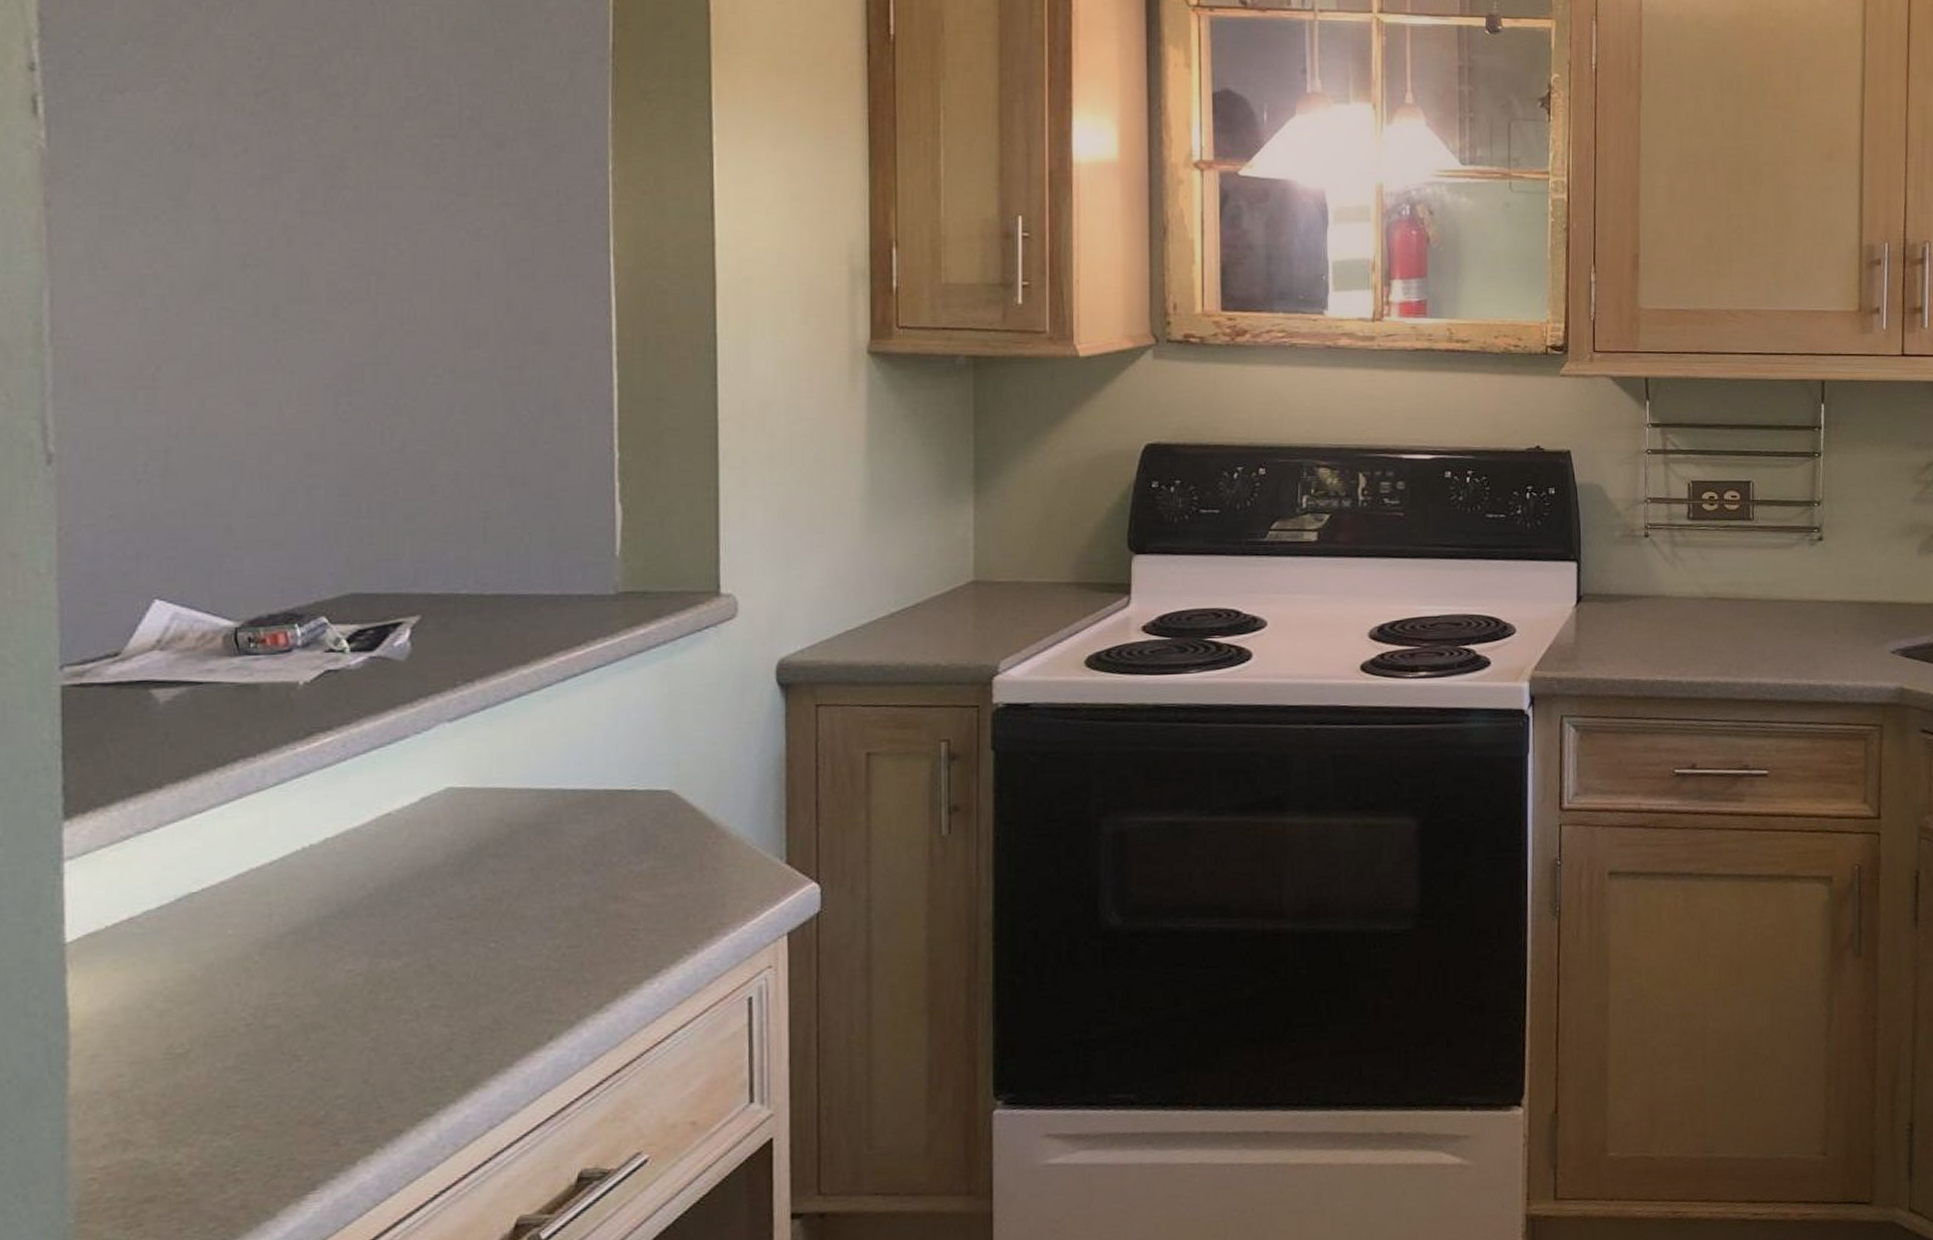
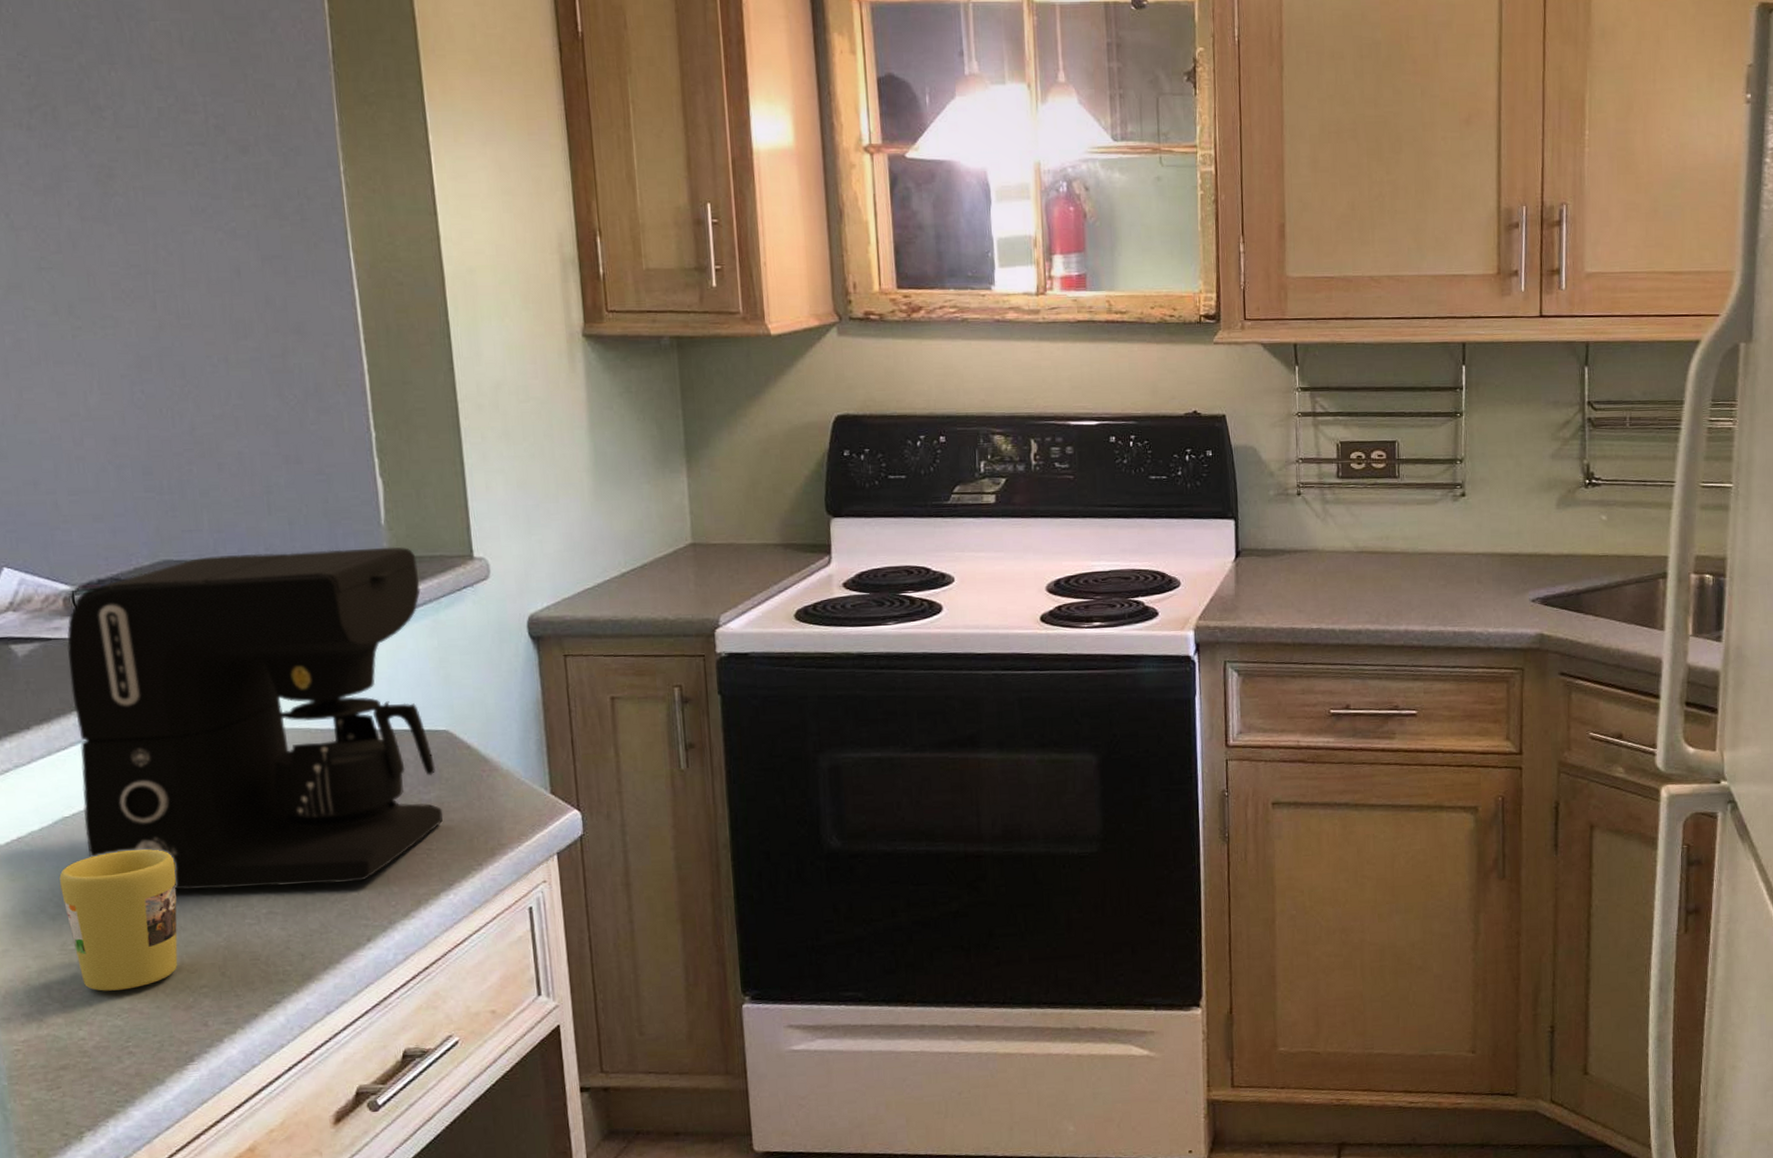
mug: none [175,931,322,1104] -> present [59,849,178,991]
coffee maker: none [215,580,656,980] -> present [67,546,444,891]

